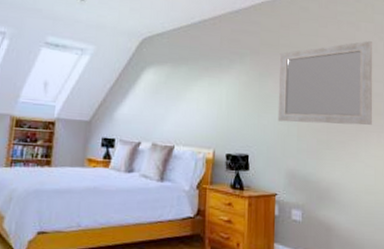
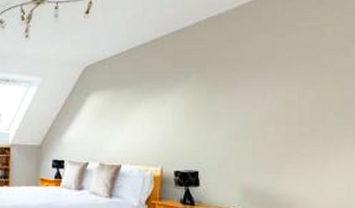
home mirror: present [277,40,373,125] -> none [229,45,345,138]

